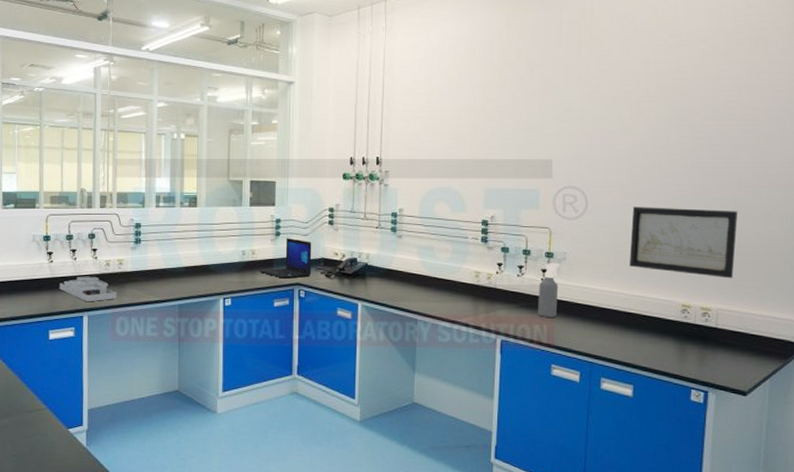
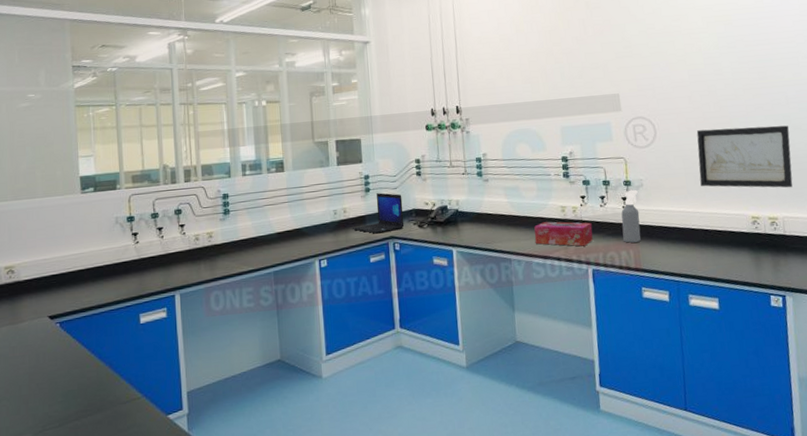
desk organizer: present [59,276,116,302] -> none [147,252,209,280]
tissue box: none [444,286,506,315] -> present [534,221,593,247]

